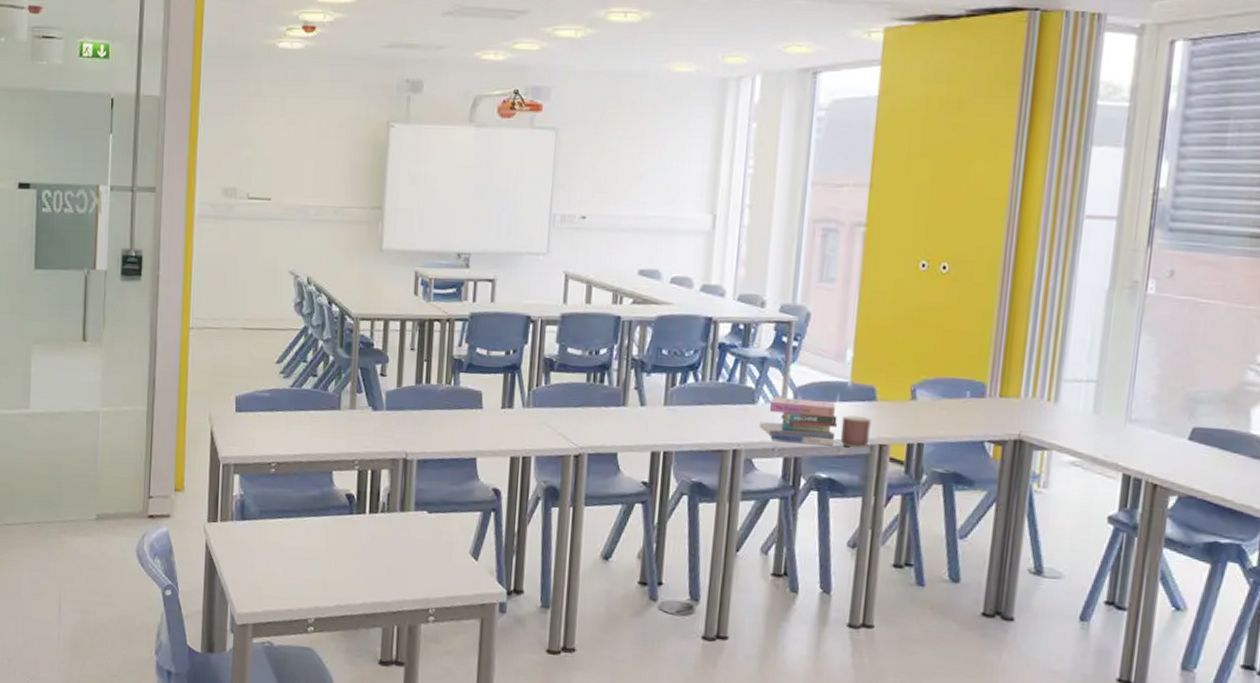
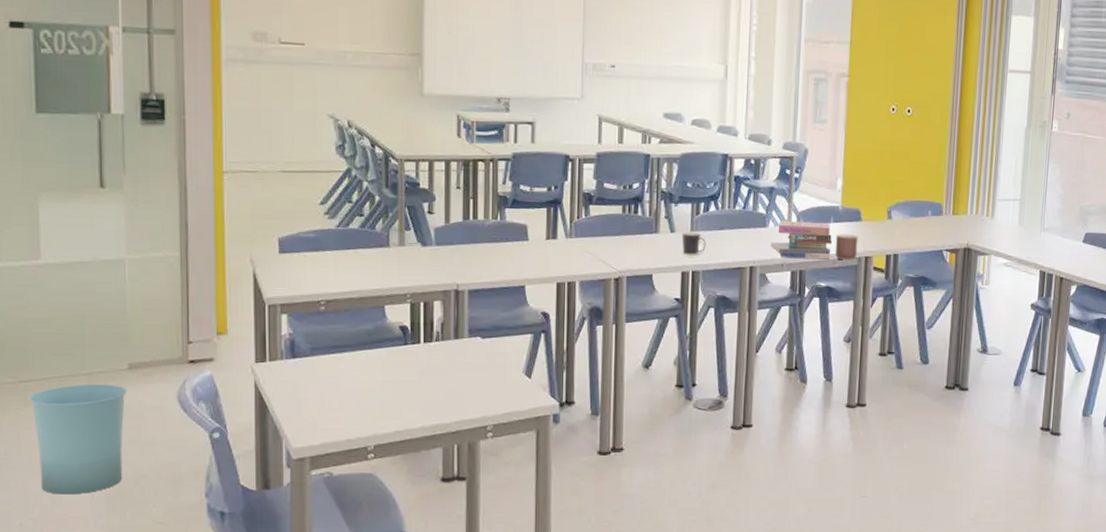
waste bin: none [12,531,94,638] -> present [29,383,128,495]
mug: none [653,405,682,435] -> present [681,231,706,256]

